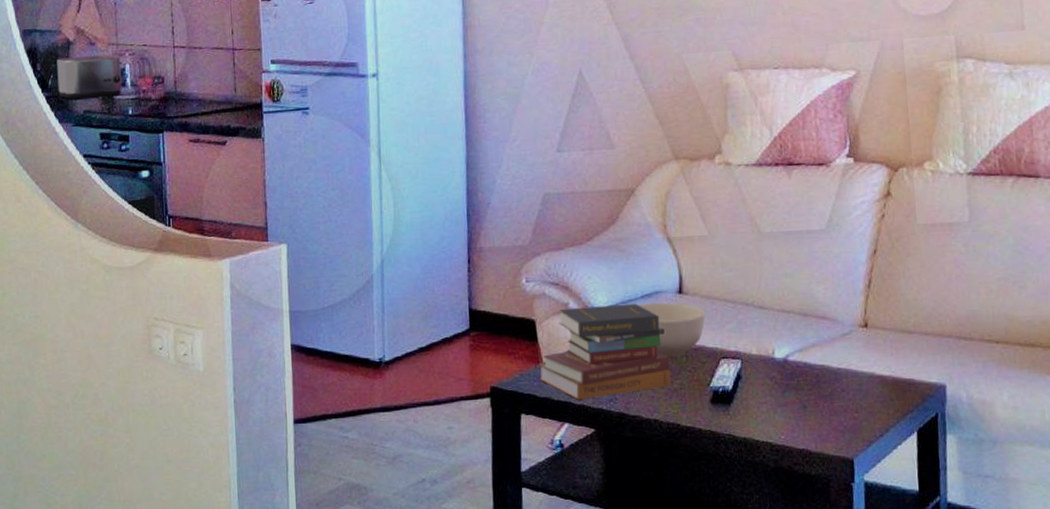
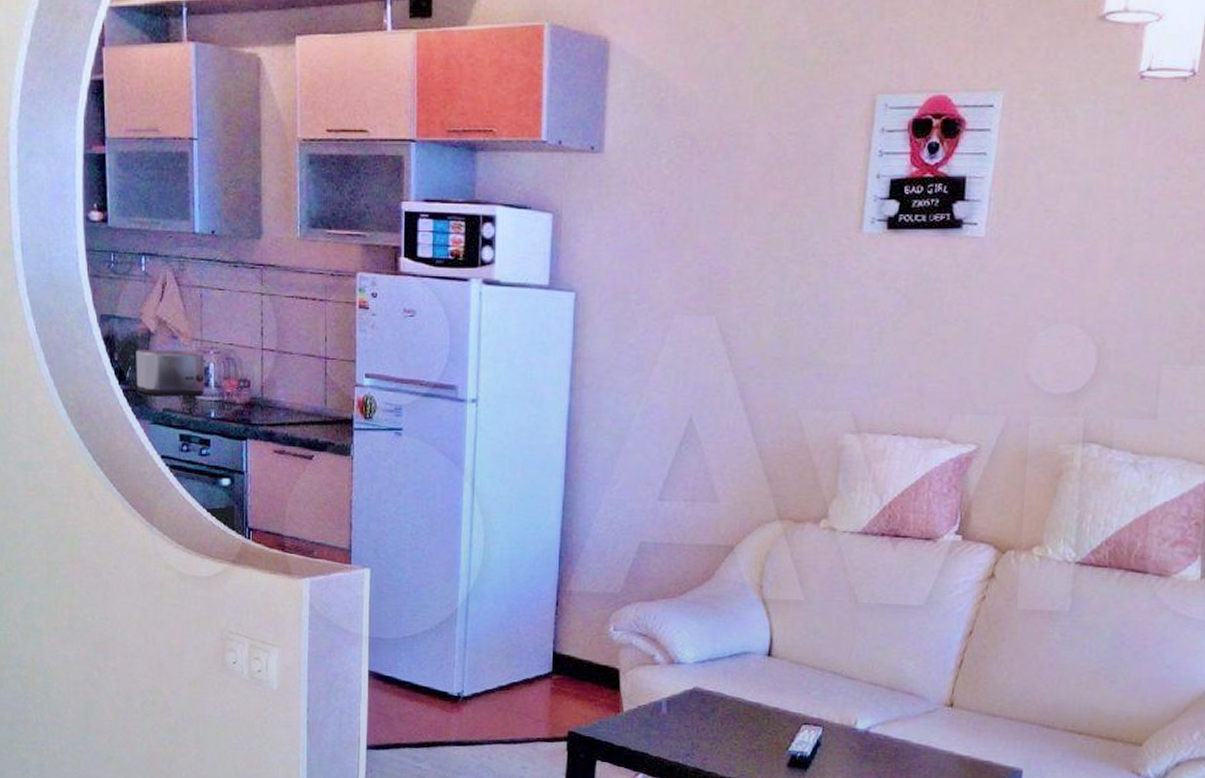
books: present [539,303,671,400] -> none [619,660,751,752]
bowl: present [639,302,706,358] -> none [726,662,792,720]

